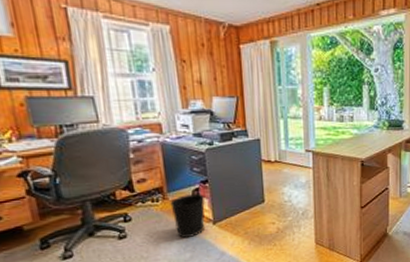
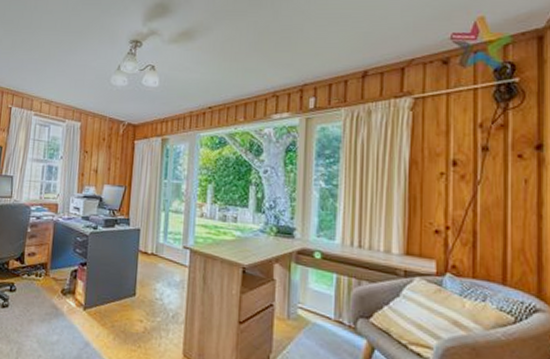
wastebasket: present [170,194,205,238] -> none [50,274,82,319]

